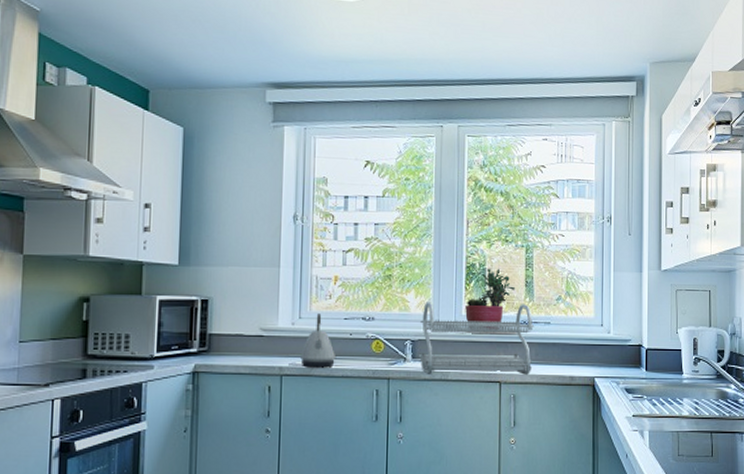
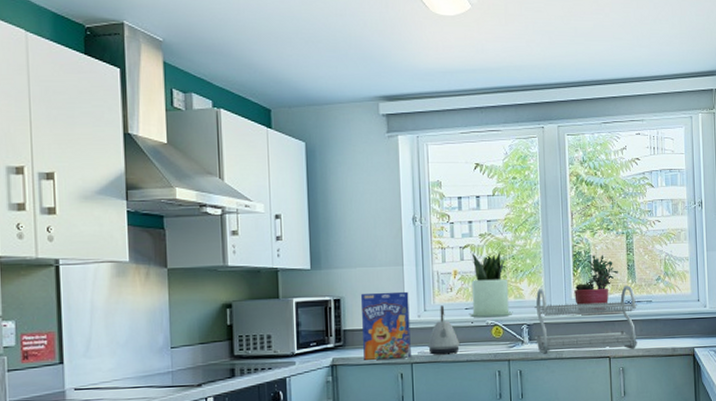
cereal box: none [229,295,284,369] -> present [360,291,411,360]
planter: none [349,257,397,330] -> present [470,251,513,318]

